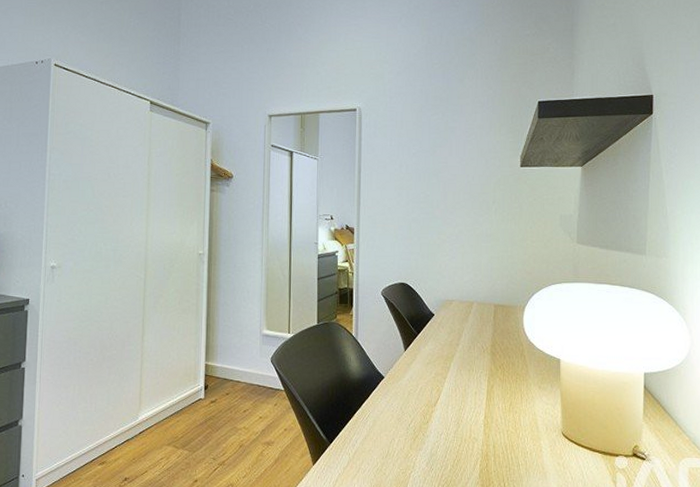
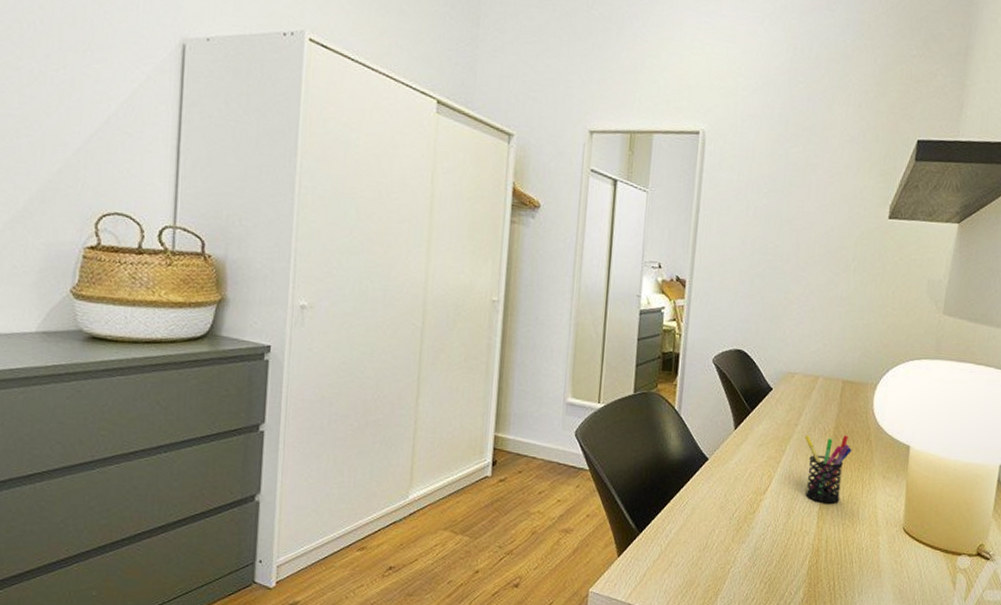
pen holder: none [466,352,509,413] -> present [805,435,852,504]

